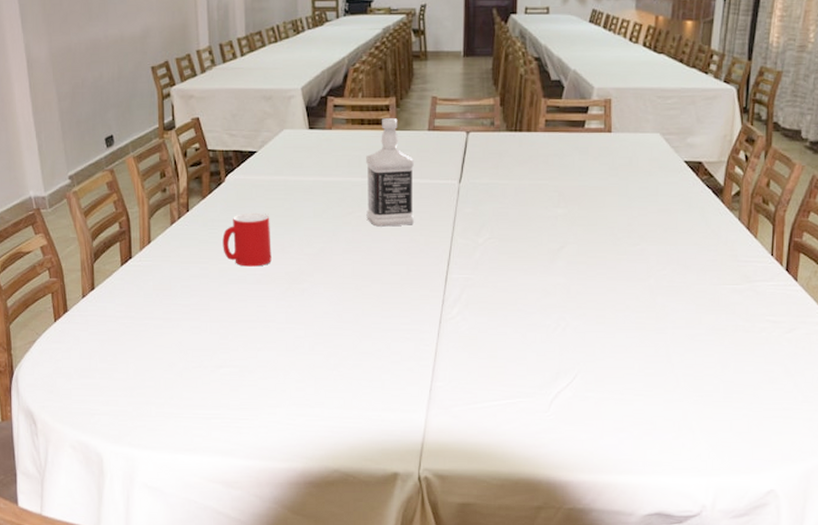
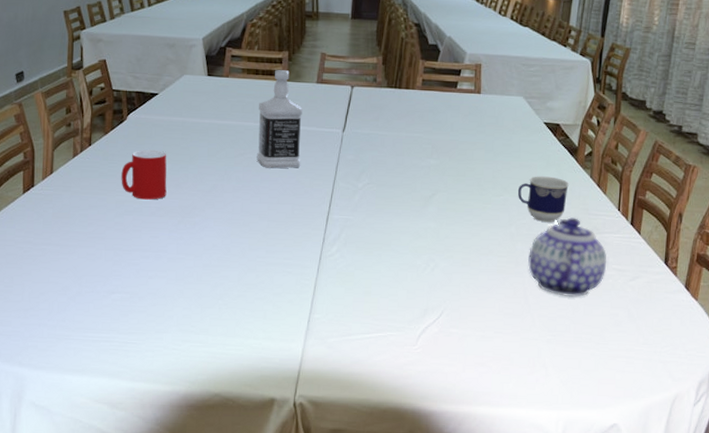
cup: none [656,221,715,272] -> present [517,176,570,222]
teapot: none [670,266,760,354] -> present [528,217,607,298]

